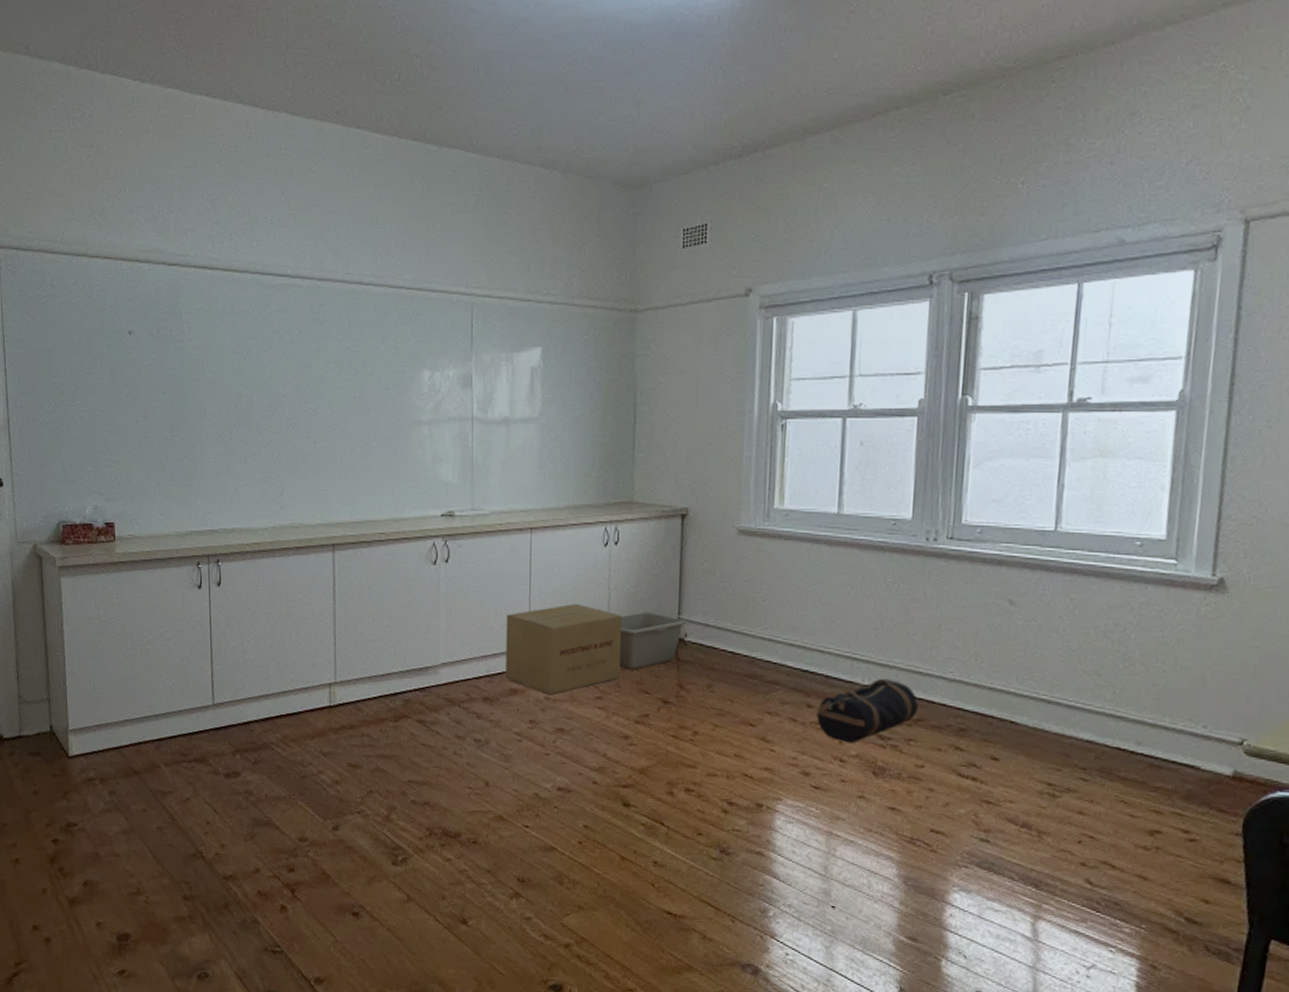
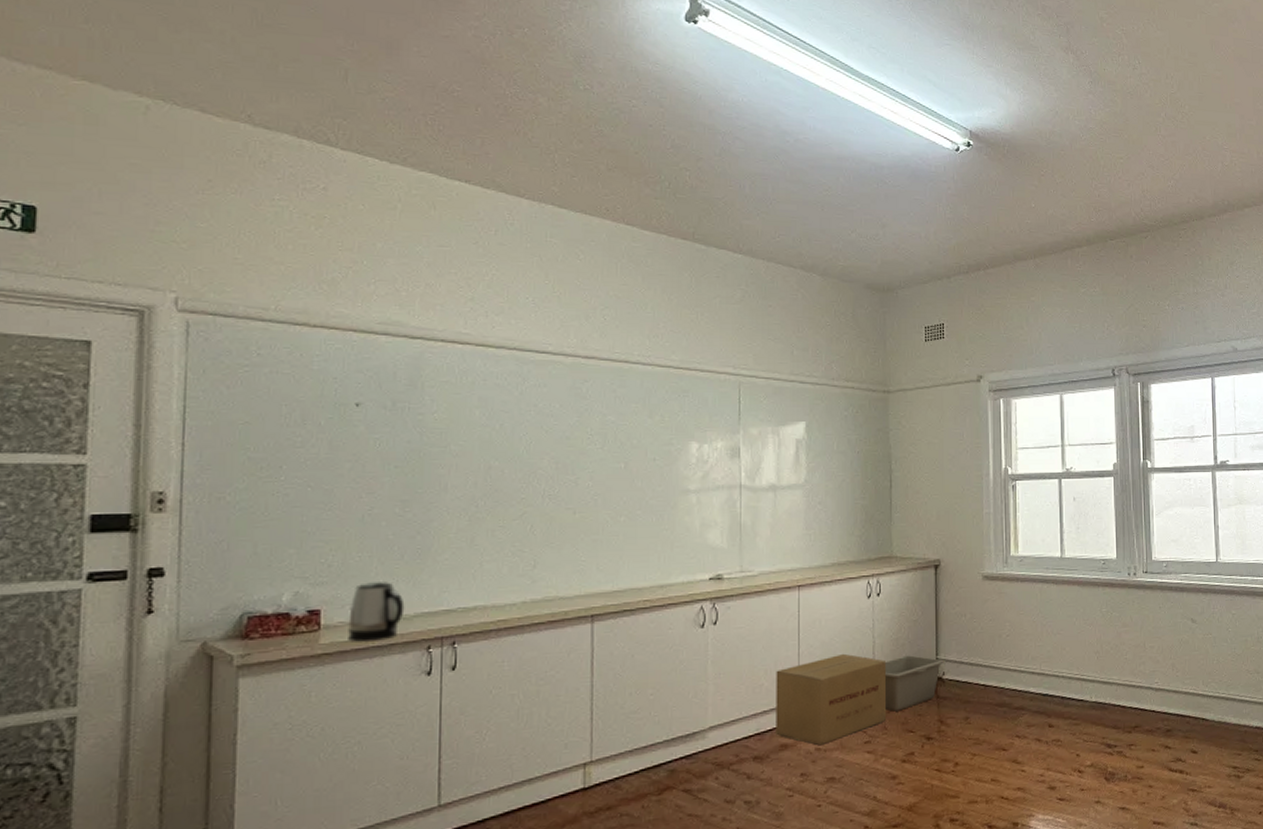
kettle: none [135,499,178,555] -> present [348,580,405,643]
duffel bag: present [816,678,918,744] -> none [1057,693,1135,755]

